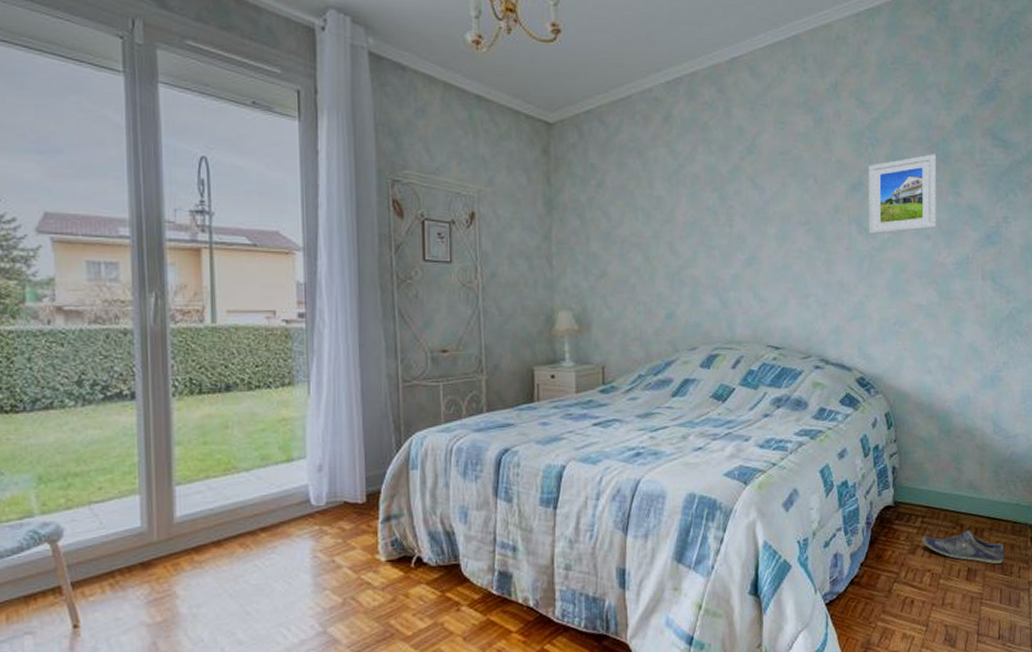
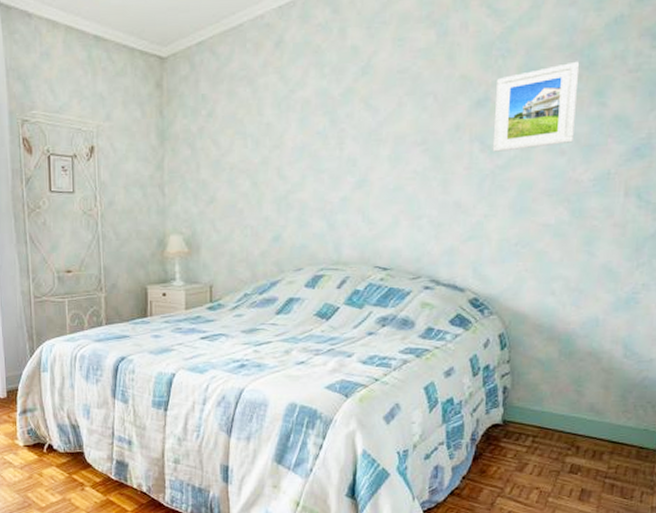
shoe: present [922,529,1005,565] -> none [531,452,627,488]

